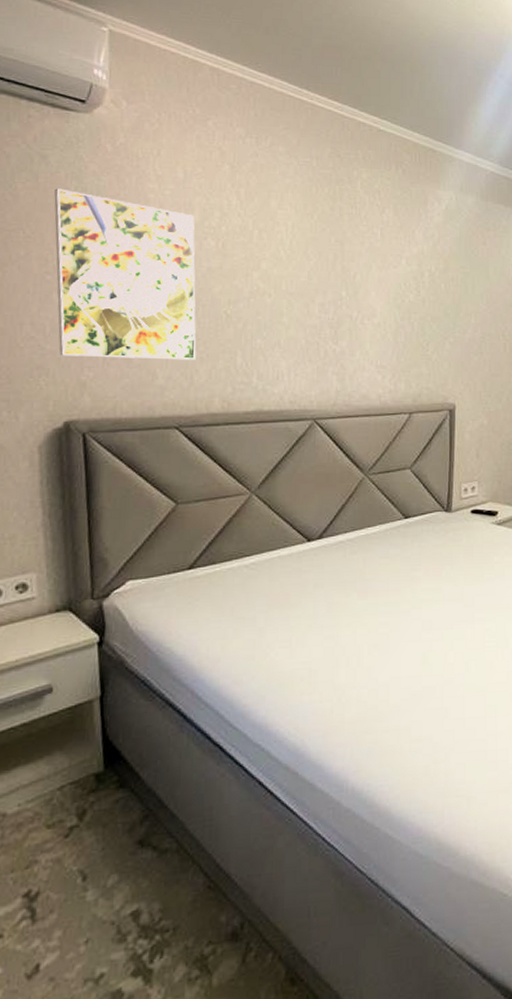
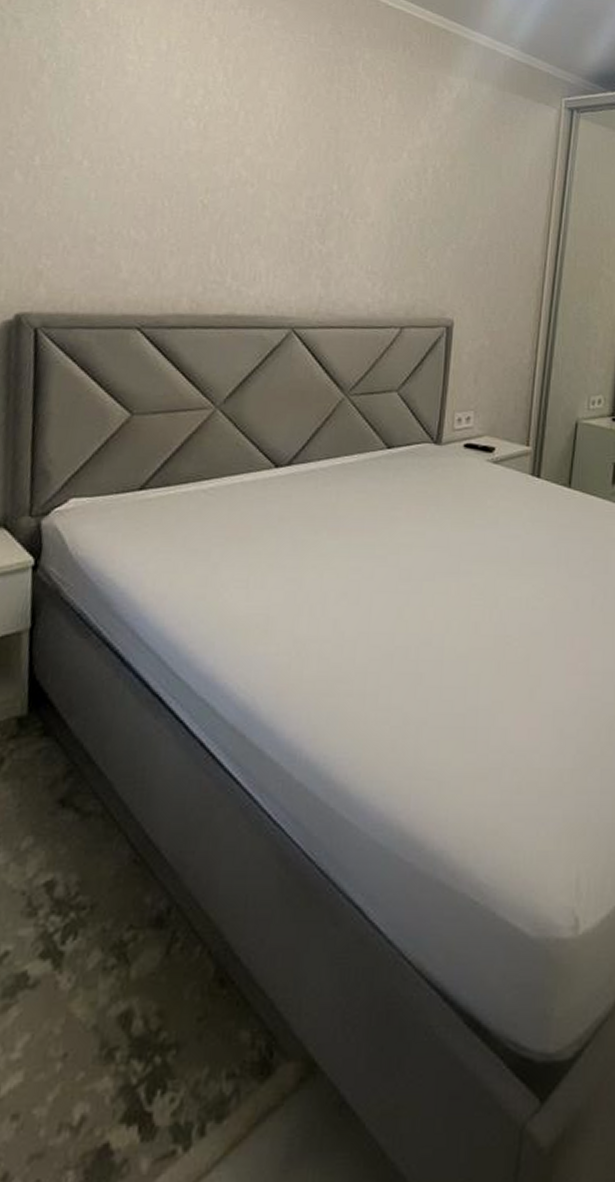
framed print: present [54,188,196,360] -> none [16,55,176,253]

